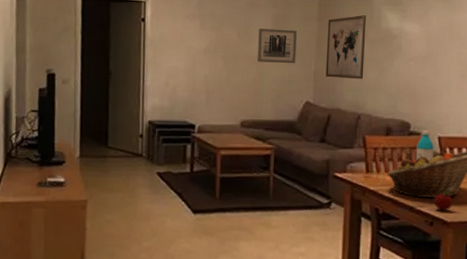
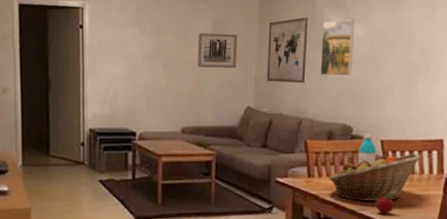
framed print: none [378,17,412,73] -> present [320,19,355,76]

